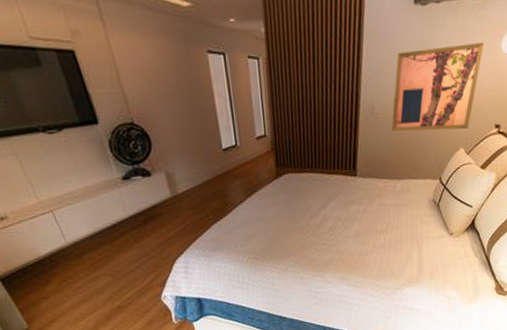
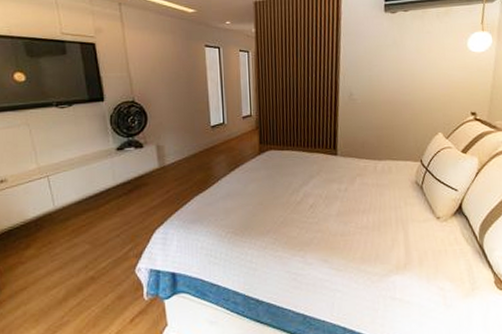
wall art: present [391,43,485,132] -> none [369,43,452,116]

